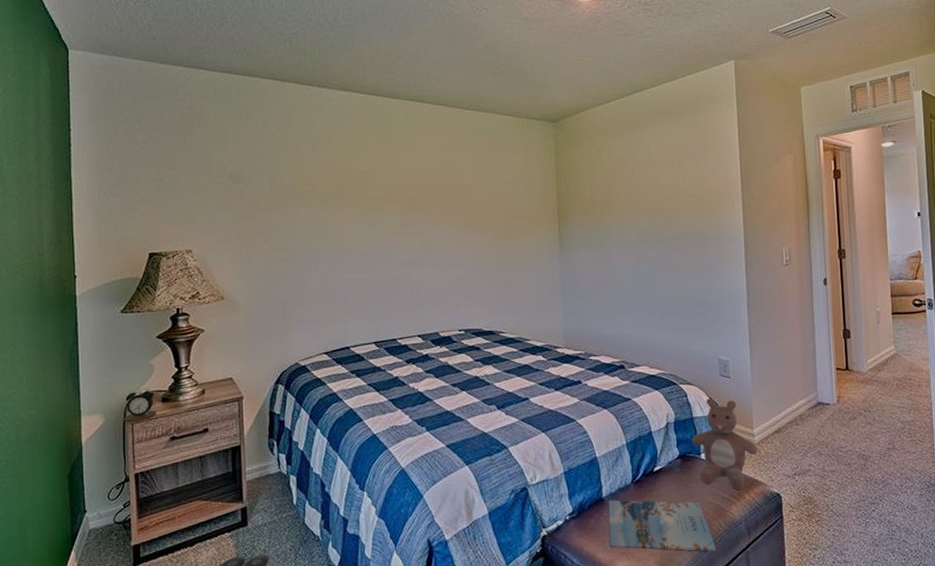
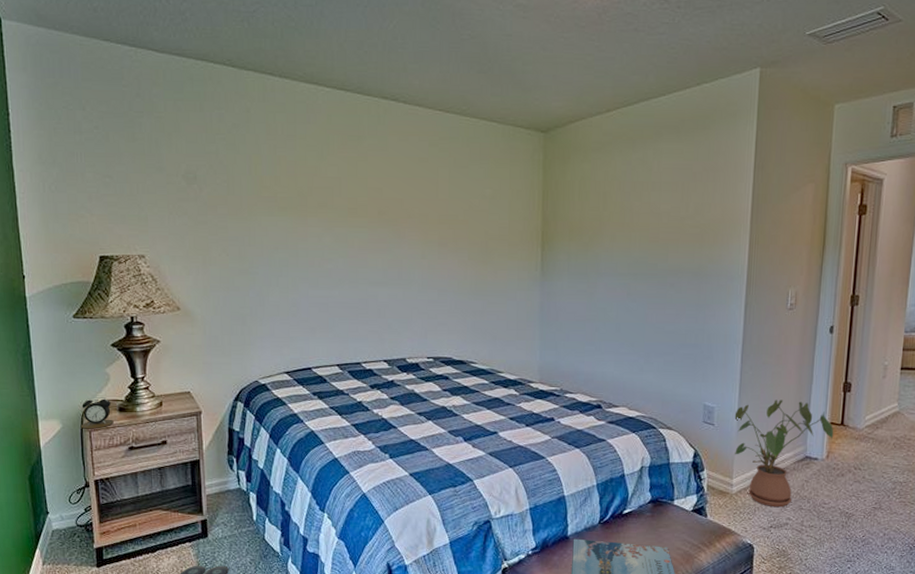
stuffed animal: present [692,398,758,491] -> none [666,445,735,539]
house plant: none [748,349,841,455] -> present [734,400,834,508]

